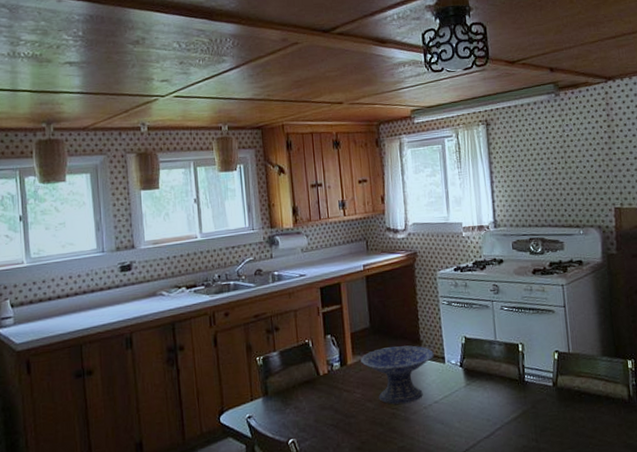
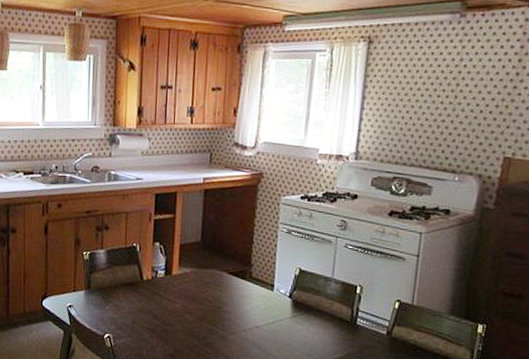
decorative bowl: present [361,345,434,405] -> none [186,264,263,323]

